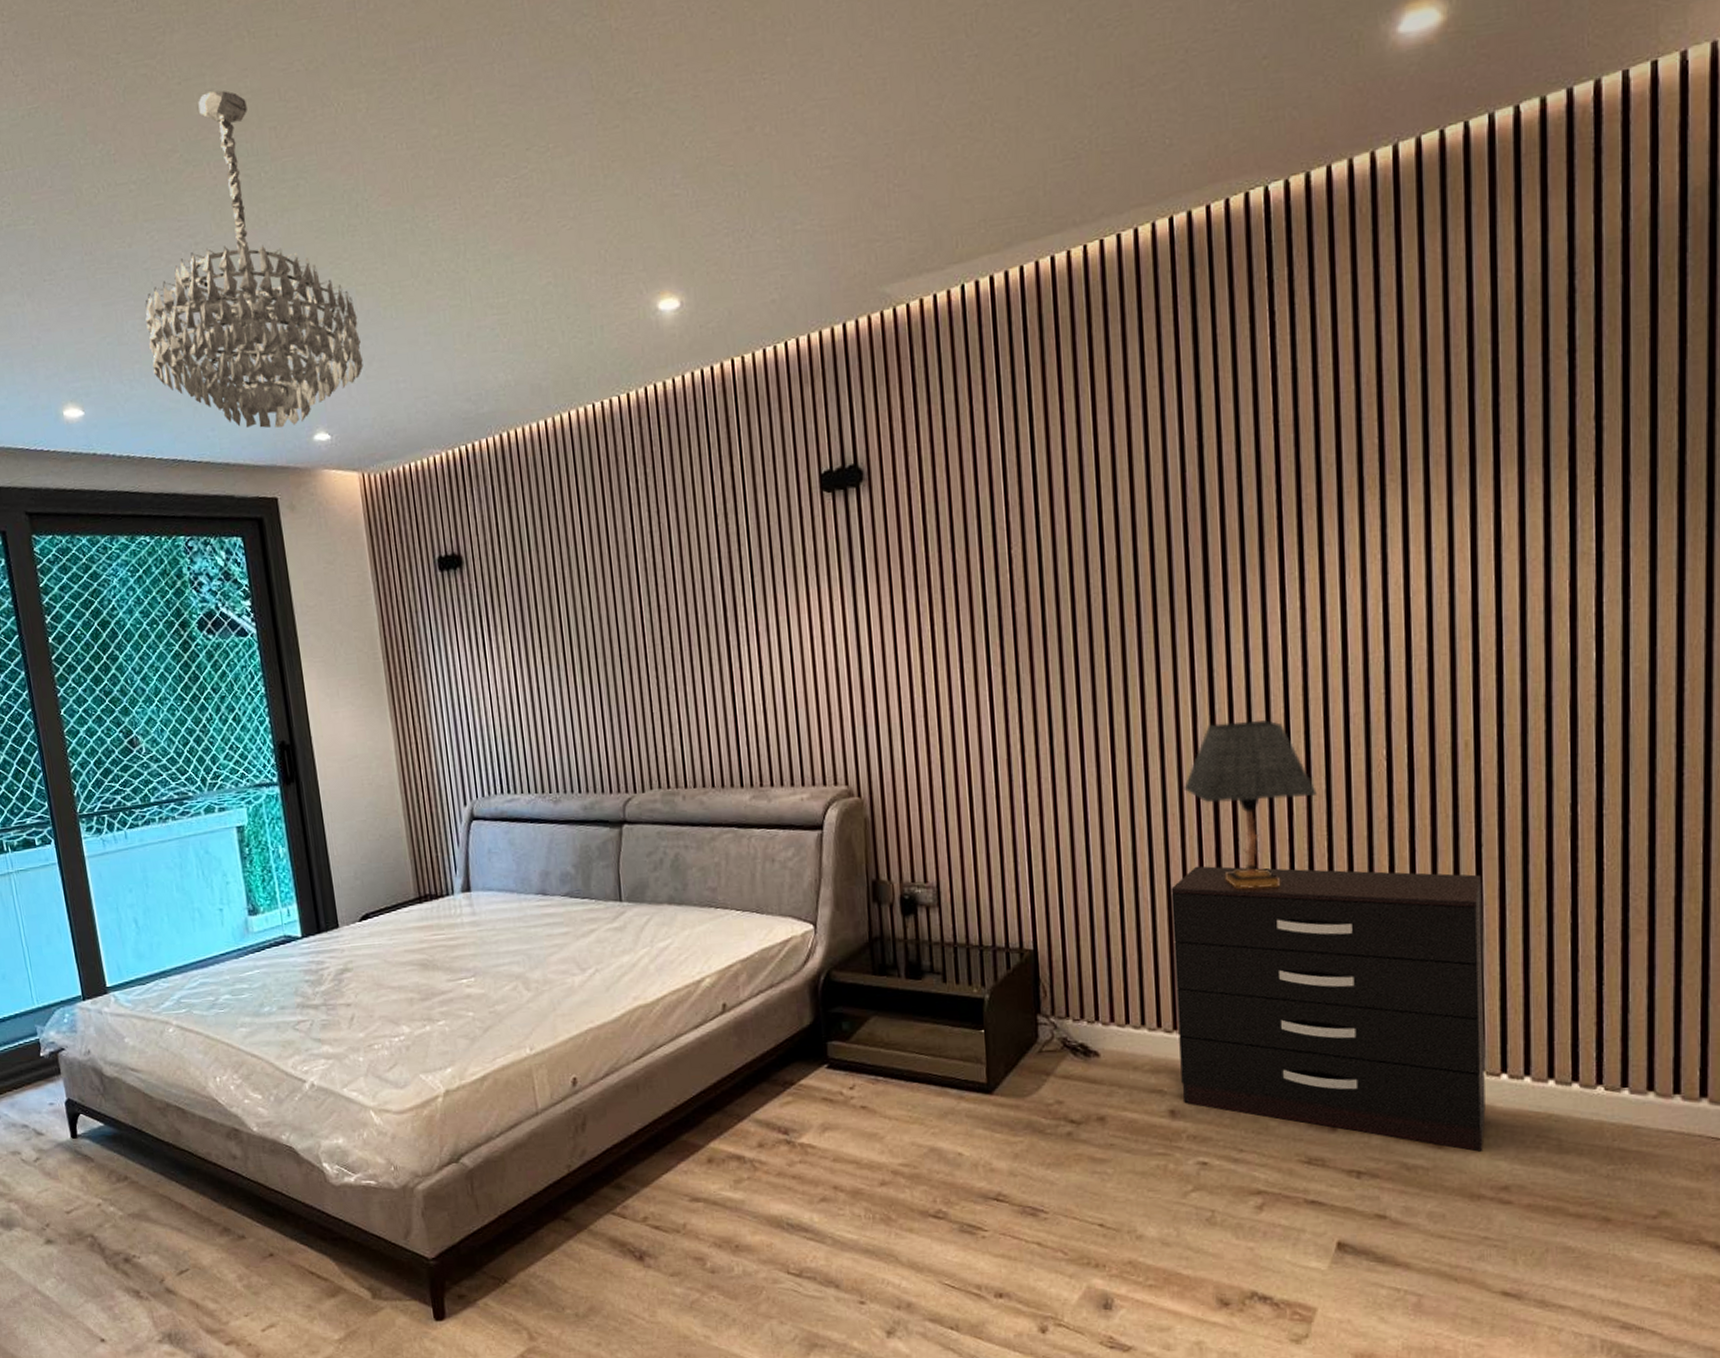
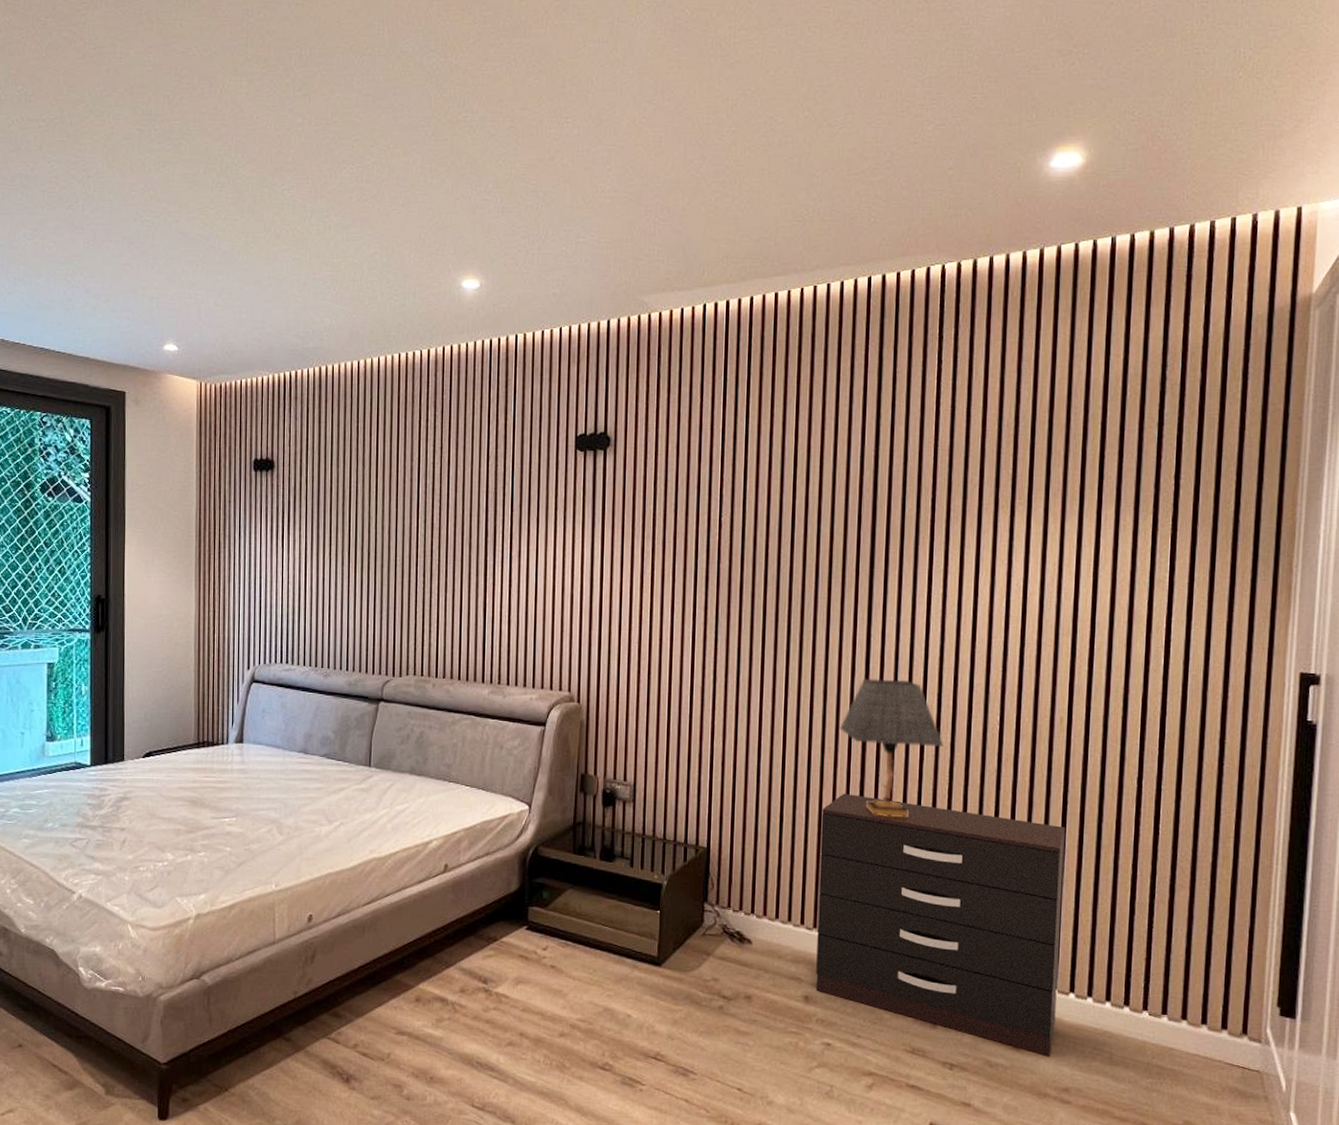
chandelier: present [145,90,364,429] -> none [35,60,215,335]

